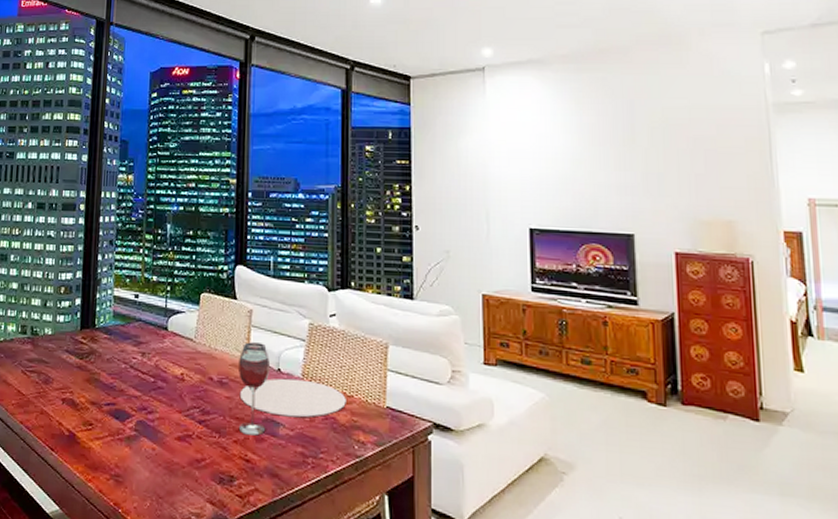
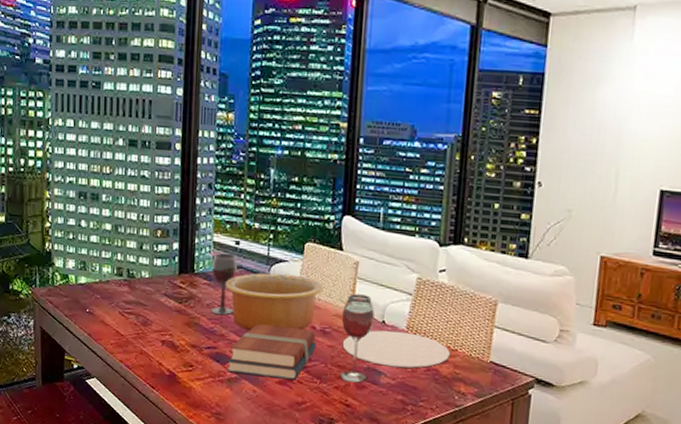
wine glass: none [110,306,136,370] -> present [210,253,237,316]
bowl: none [124,325,220,385] -> present [224,273,324,331]
books: none [126,377,215,436] -> present [227,324,317,381]

